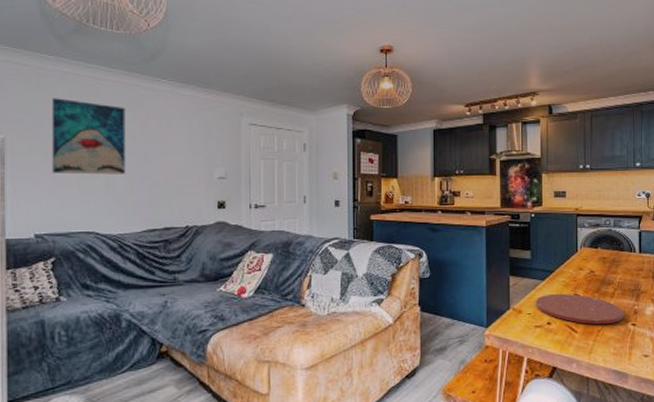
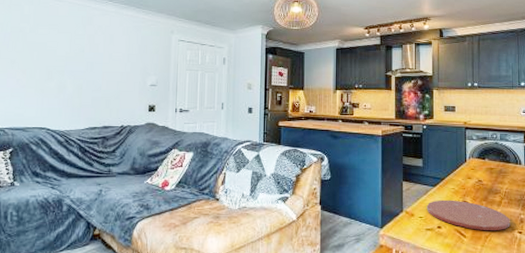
wall art: present [51,98,126,175] -> none [15,15,78,80]

